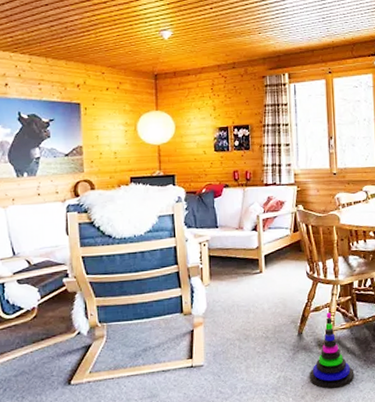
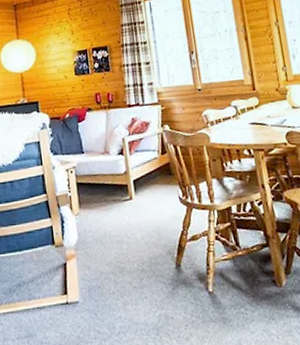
stacking toy: present [310,312,355,389] -> none [192,241,244,330]

